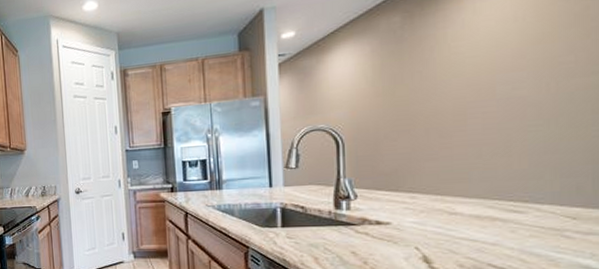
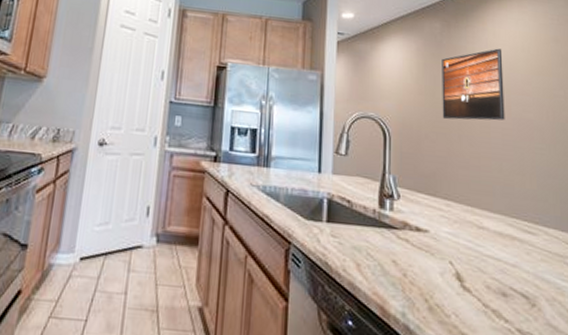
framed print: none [403,25,487,117] -> present [442,48,505,121]

